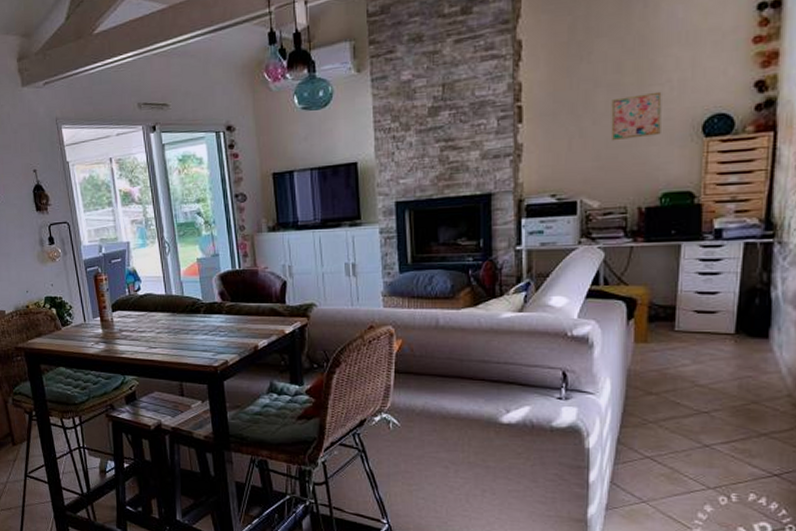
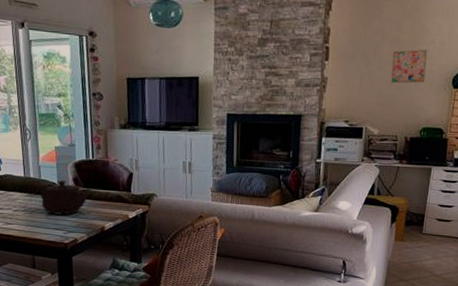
teapot: none [179,295,236,335] -> present [36,180,87,215]

